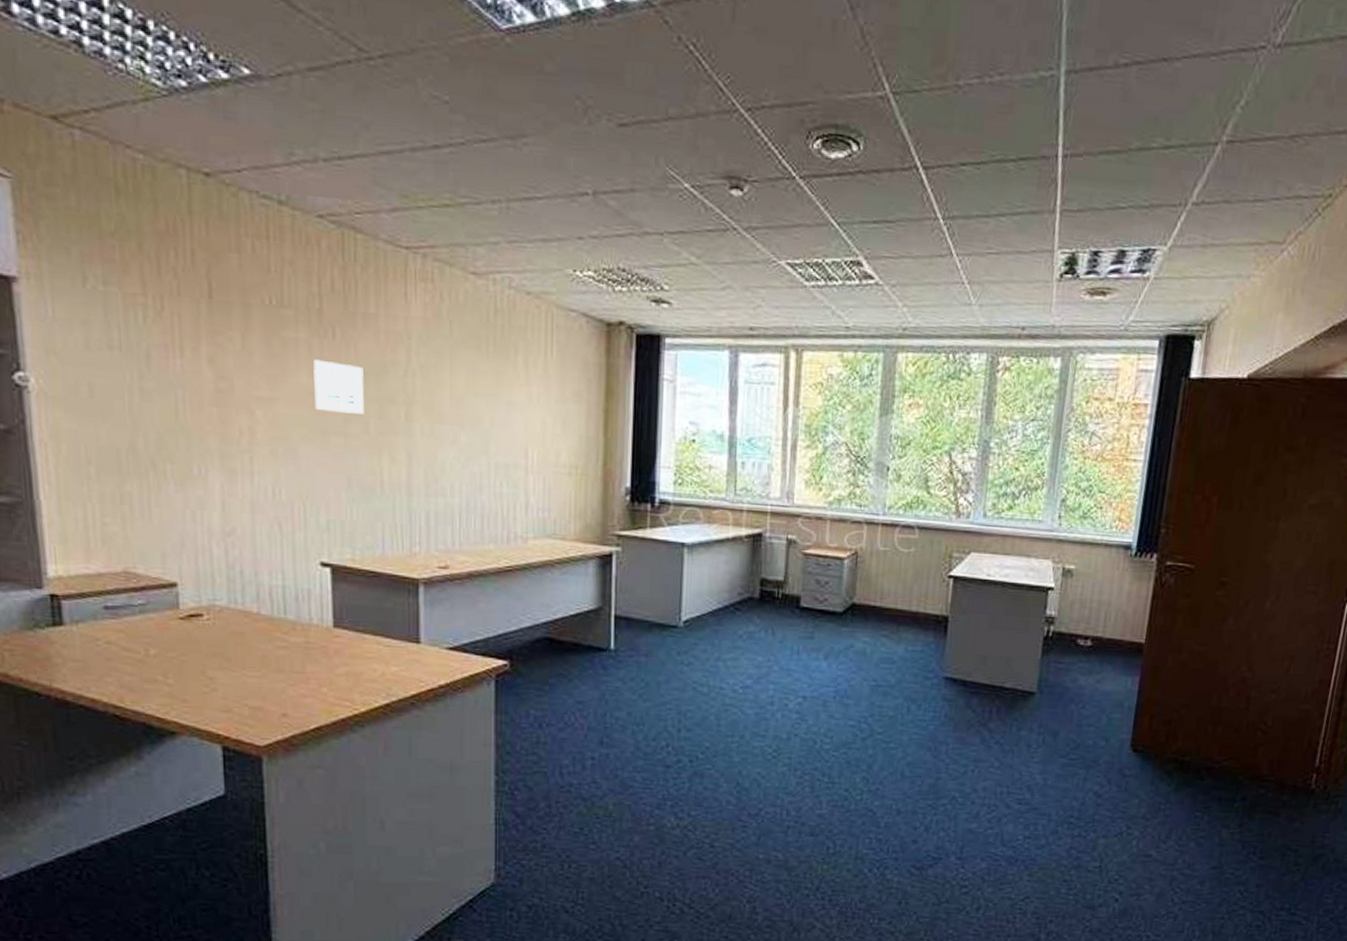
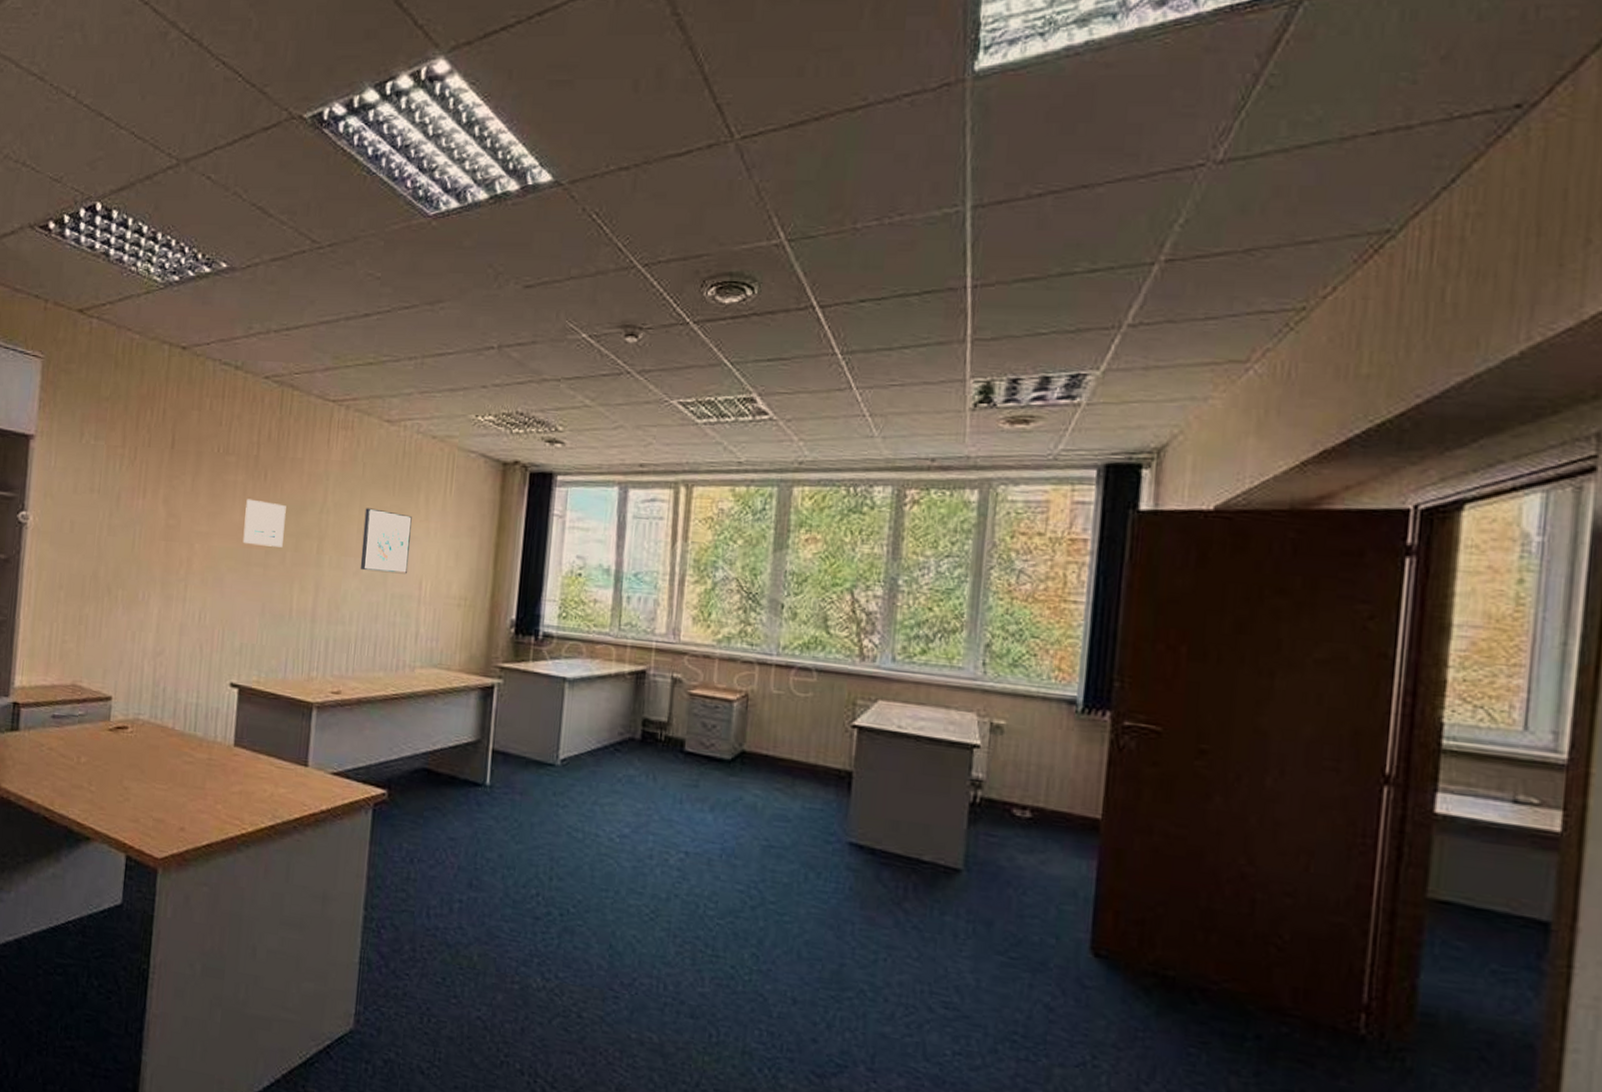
wall art: none [457,370,512,443] -> present [360,508,412,574]

